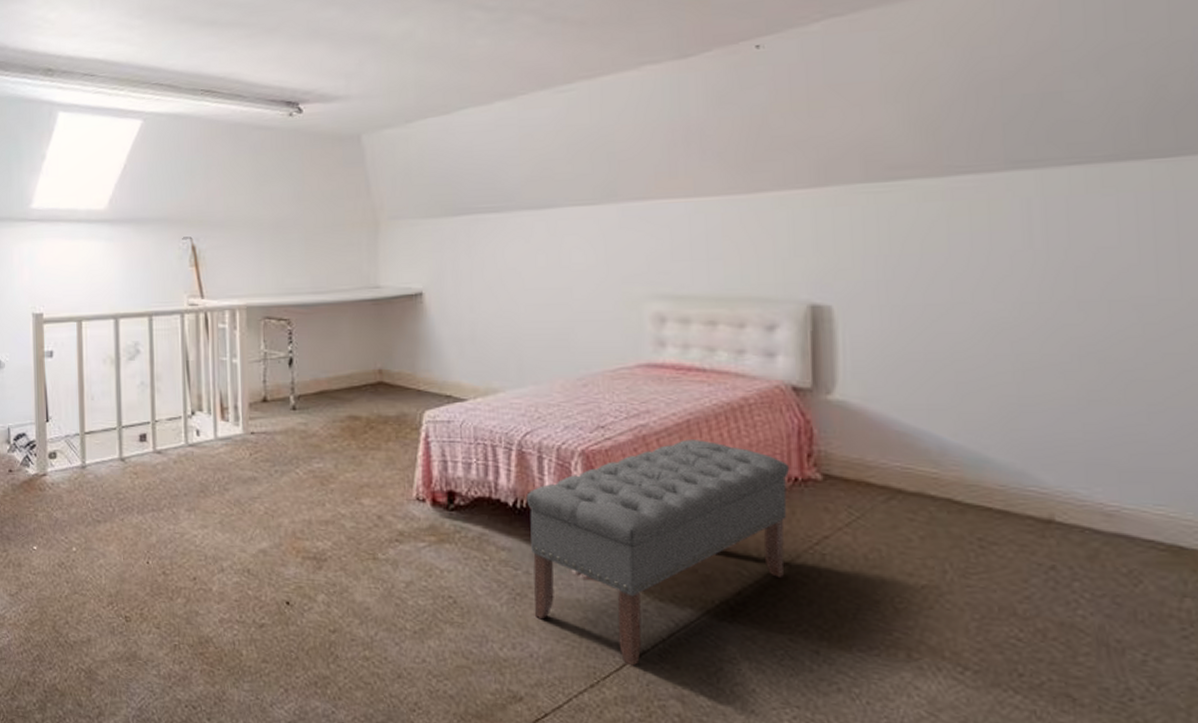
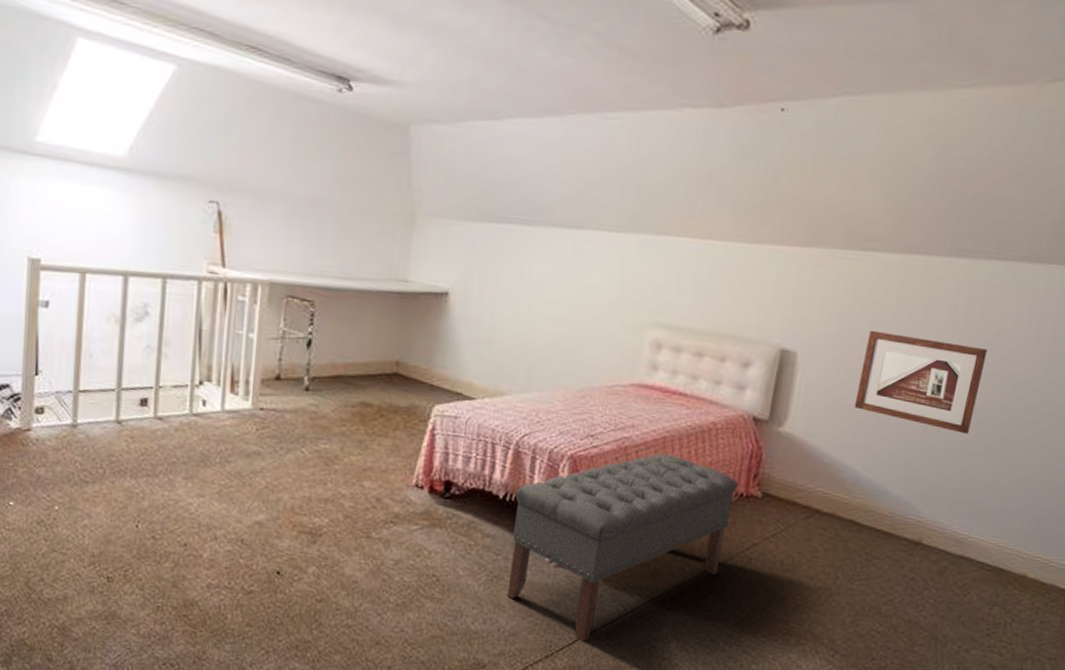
picture frame: none [919,269,1089,378] -> present [854,330,988,434]

